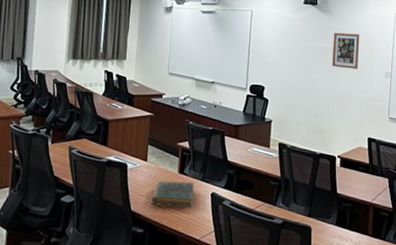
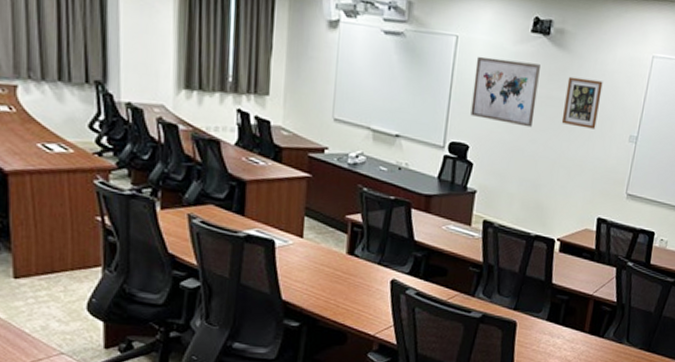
hardback book: present [152,180,194,207] -> none [310,262,368,297]
wall art: none [264,23,312,71] -> present [470,56,540,128]

